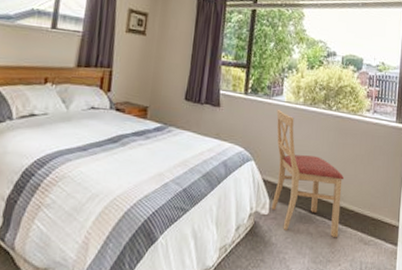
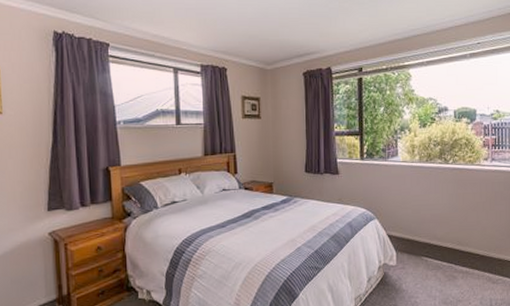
chair: present [271,110,344,237] -> none [394,170,467,279]

